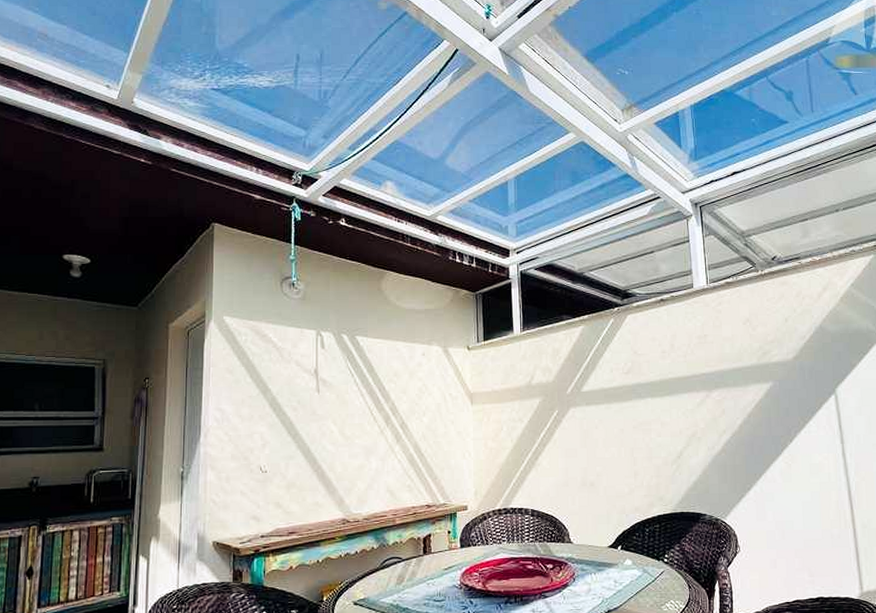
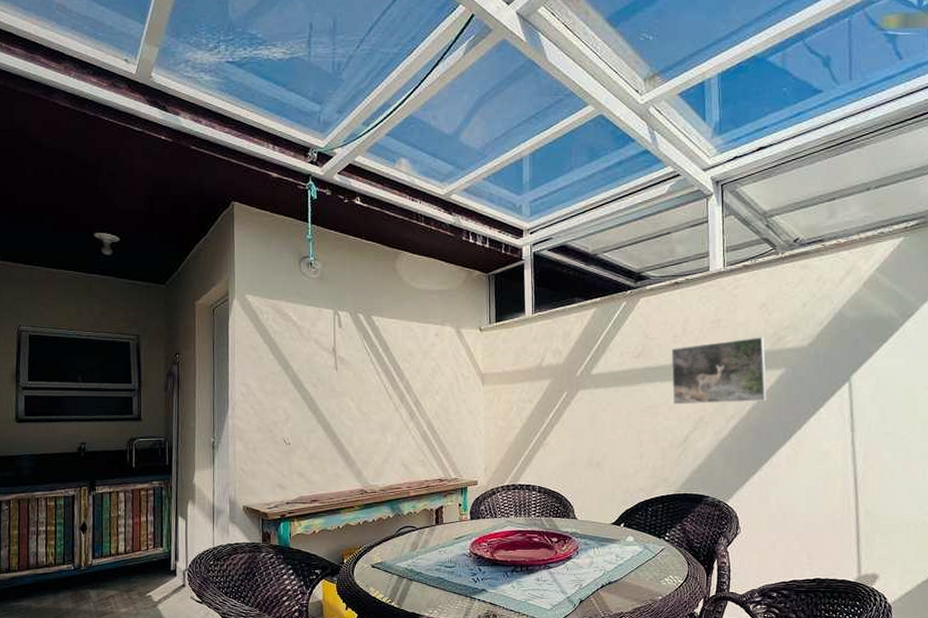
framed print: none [660,351,757,421] -> present [671,337,767,405]

